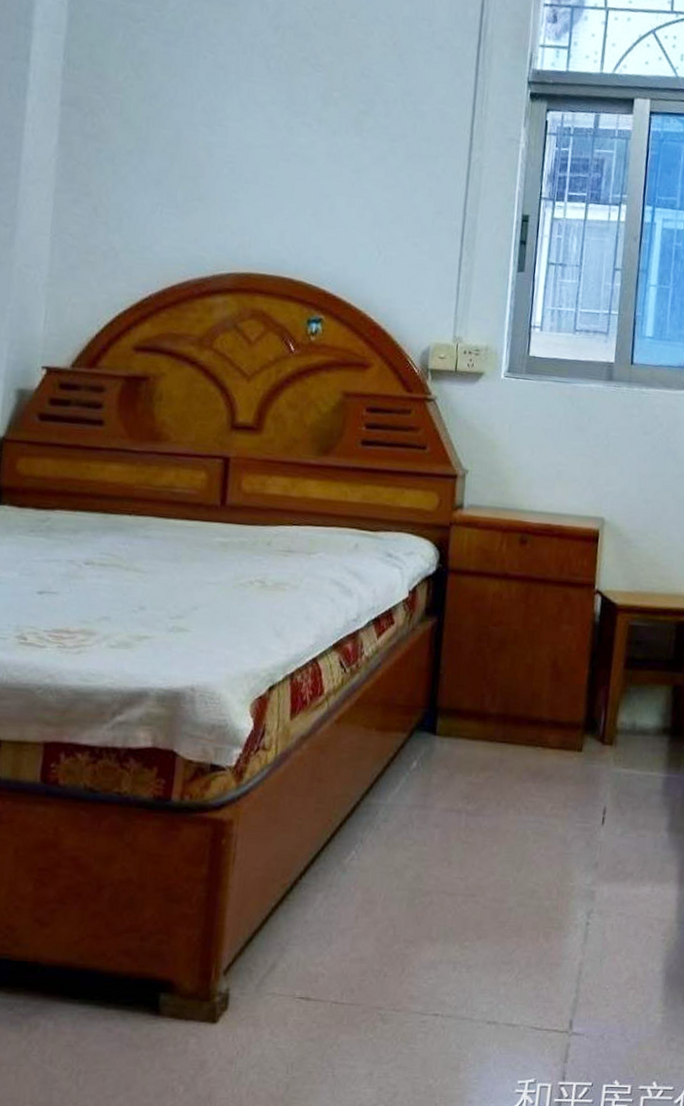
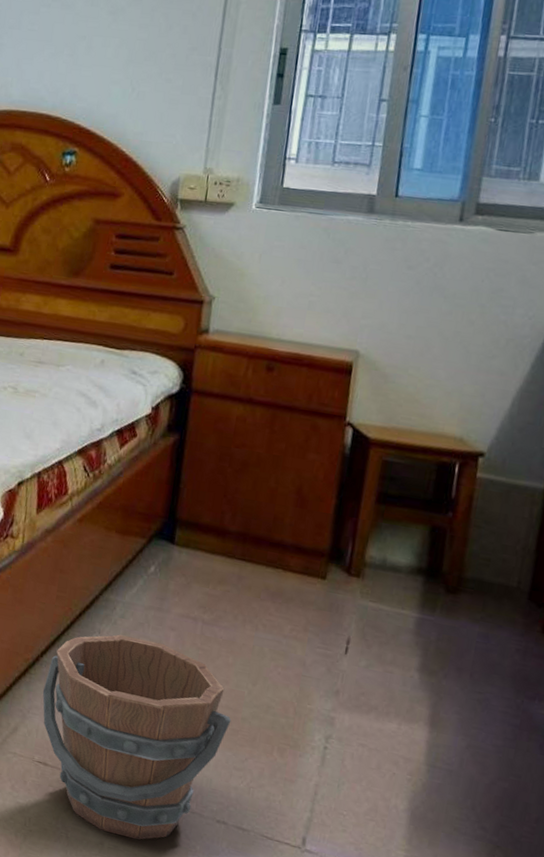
bucket: none [302,840,498,1061] -> present [42,634,232,840]

